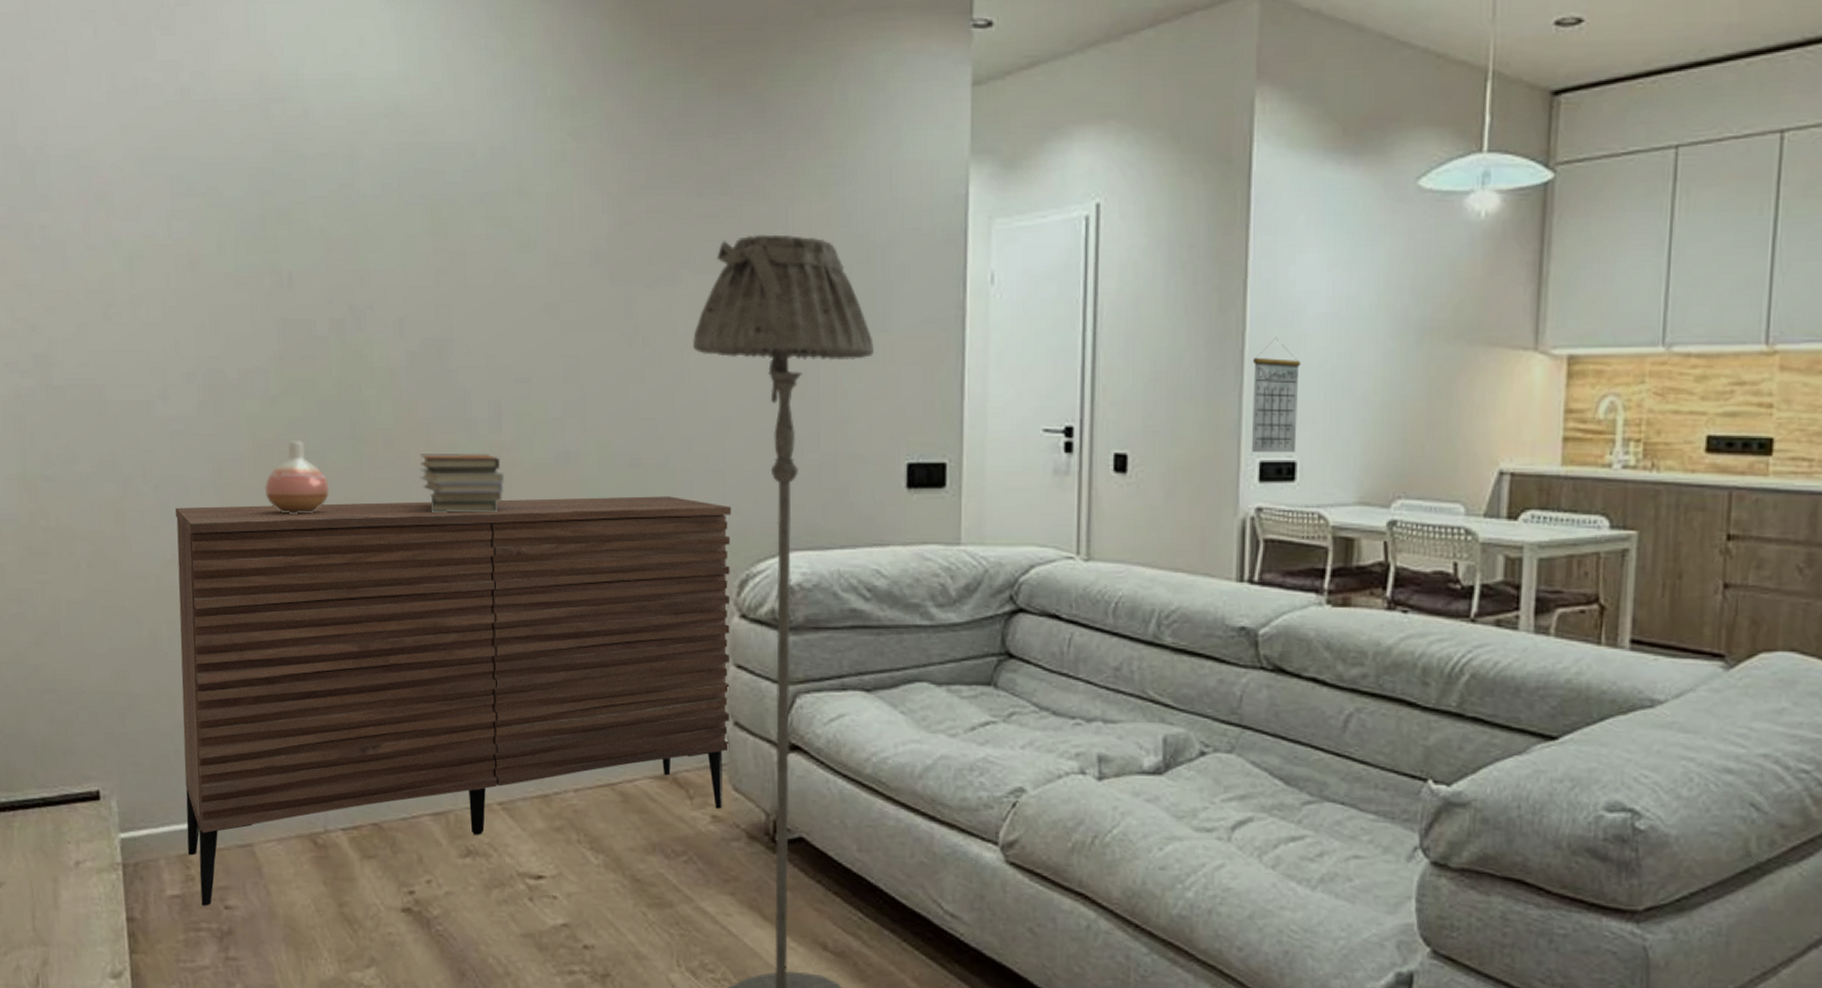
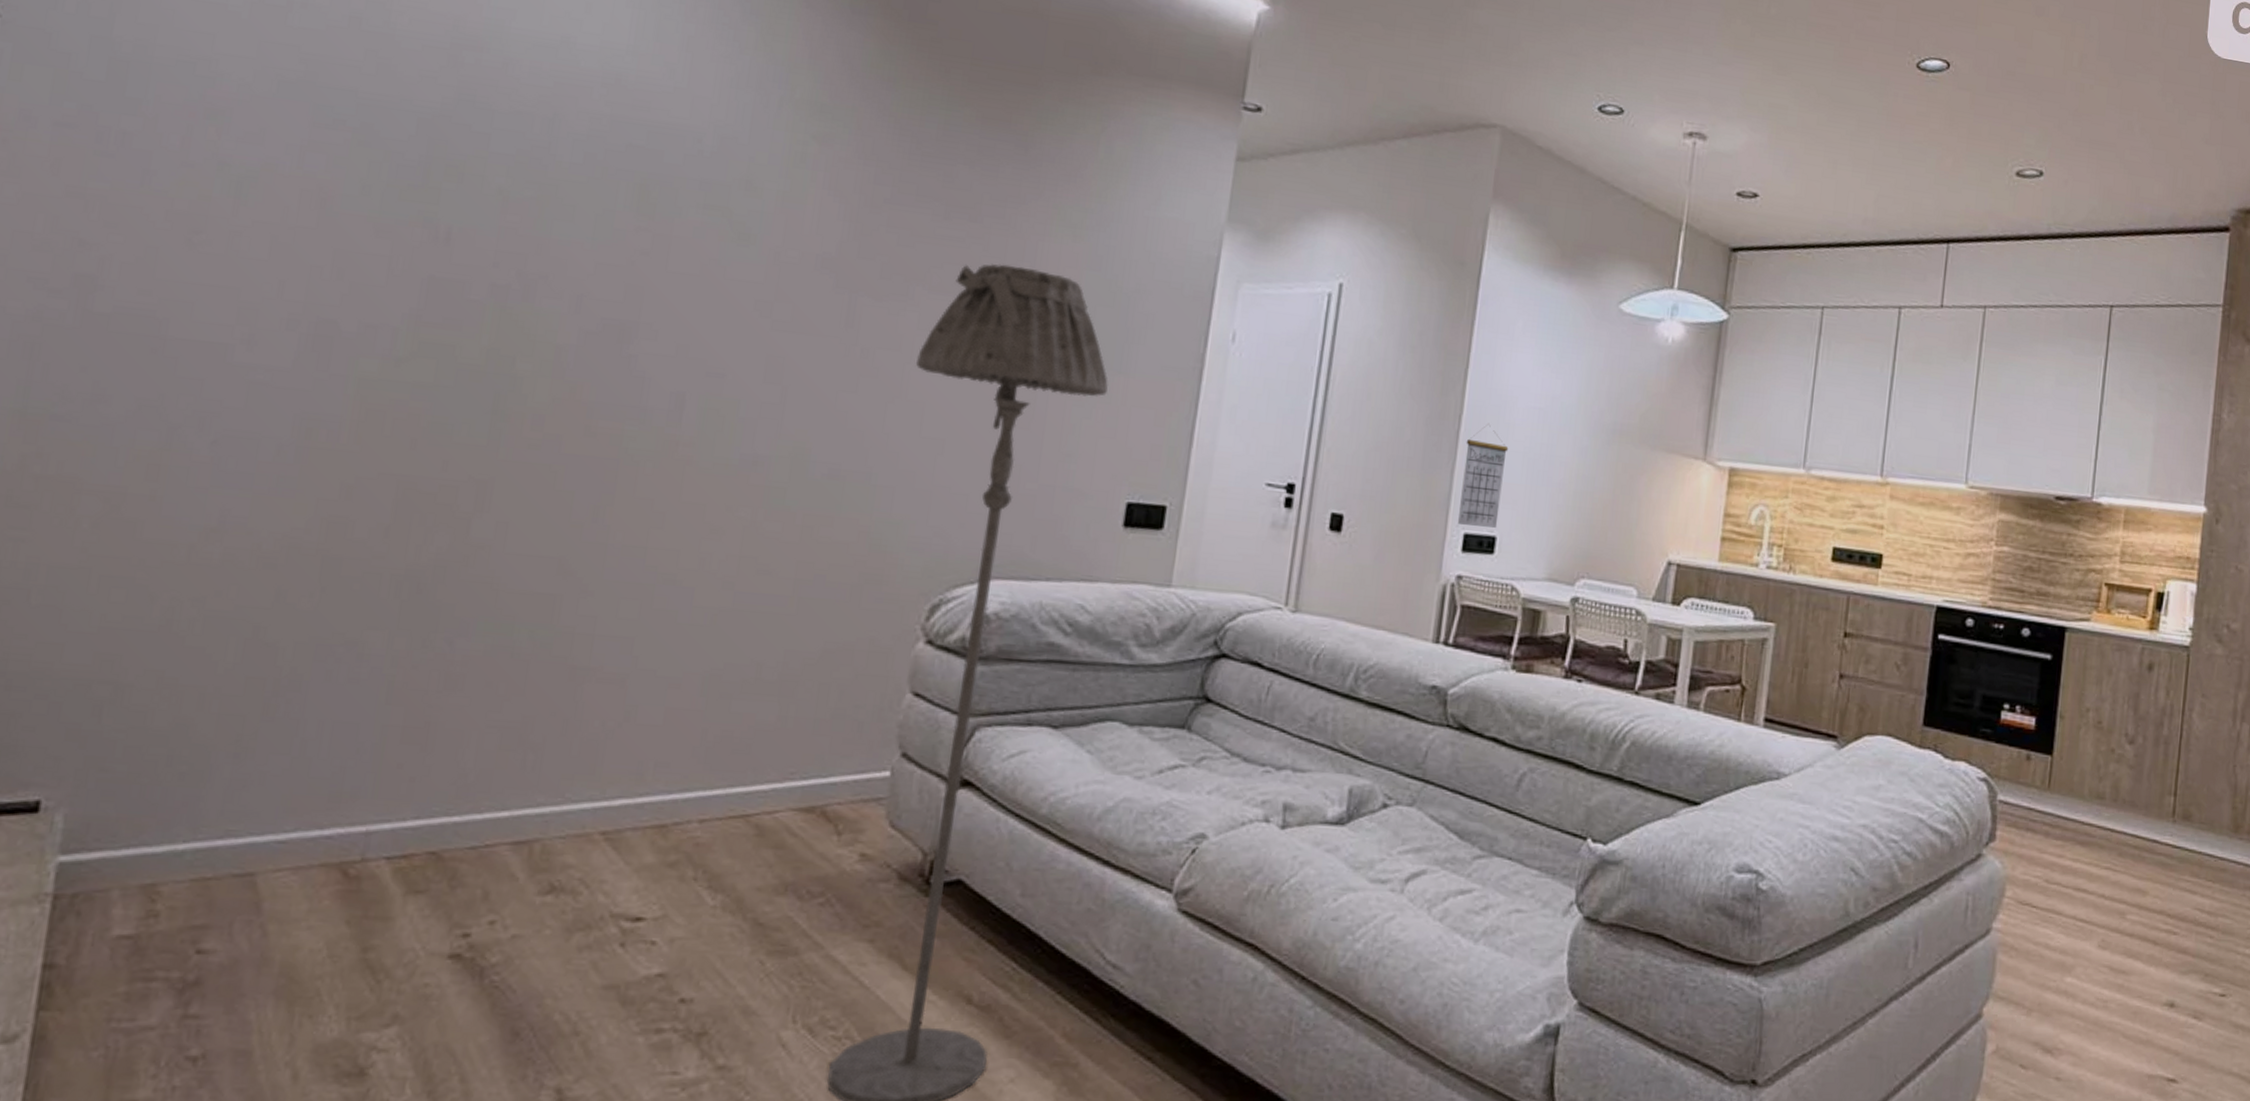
sideboard: present [175,496,732,906] -> none [156,468,934,950]
vase: present [264,441,330,514] -> none [364,408,452,491]
book stack: present [420,453,504,513] -> none [570,439,675,510]

